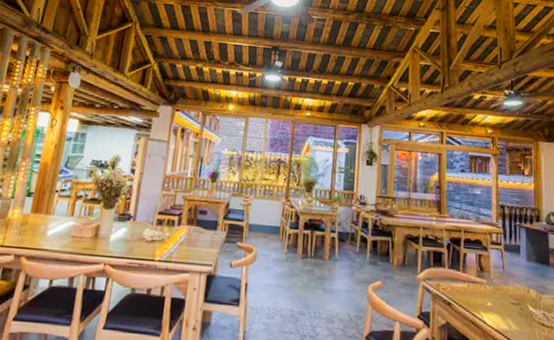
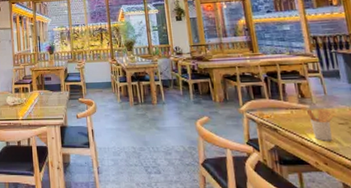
utensil holder: none [482,284,507,322] -> present [306,109,333,141]

